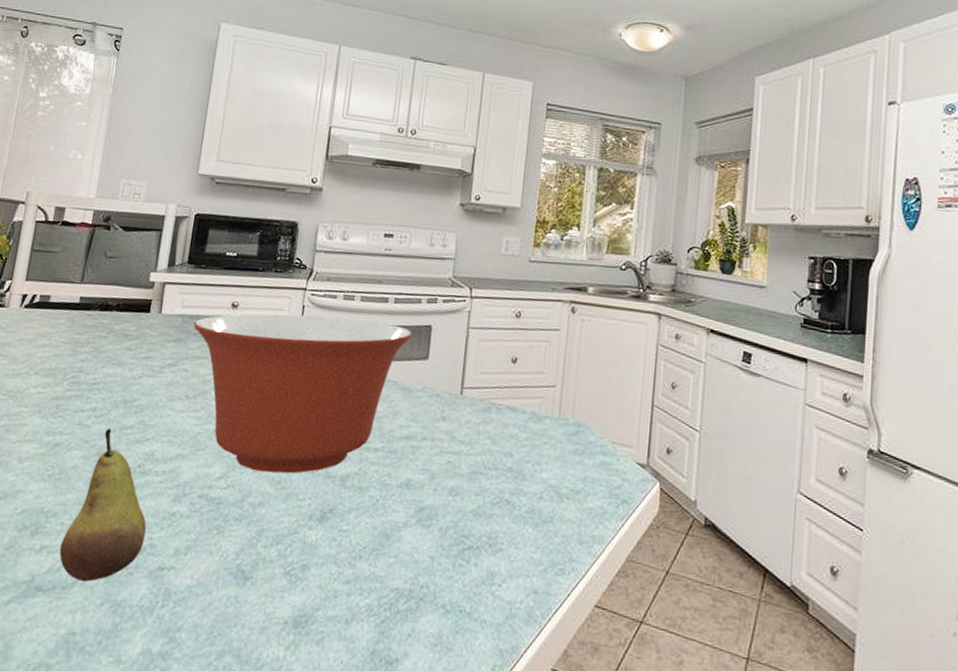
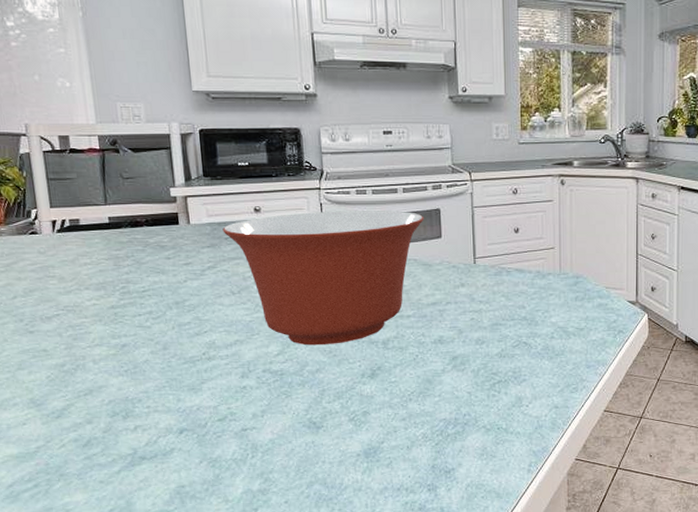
fruit: present [59,428,147,582] -> none [151,327,224,448]

